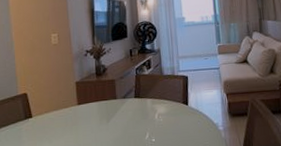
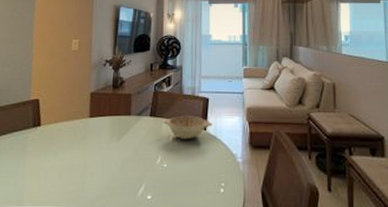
decorative bowl: none [147,93,194,115] -> present [162,115,213,139]

